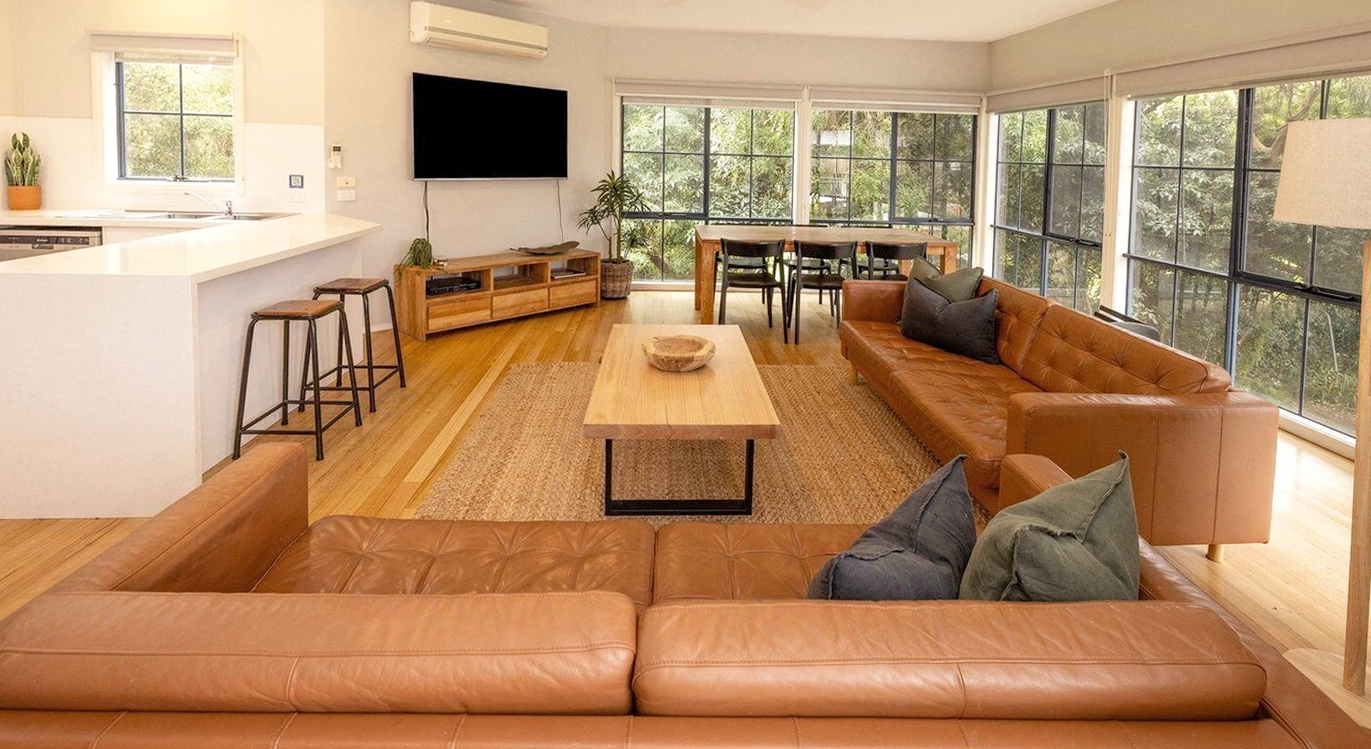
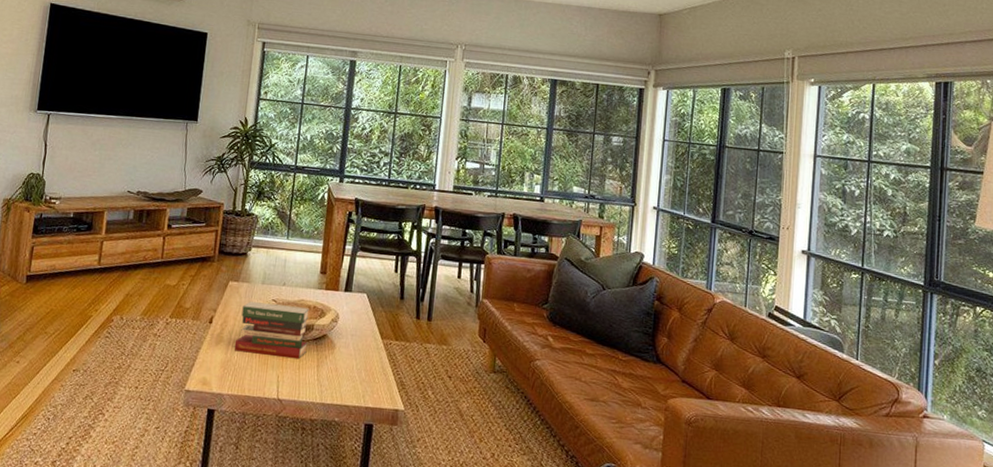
books: none [623,341,690,389] -> present [234,301,309,360]

